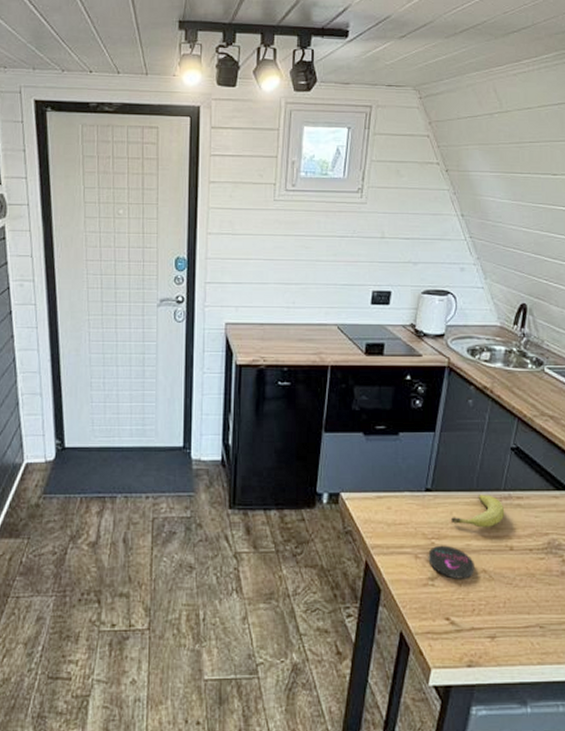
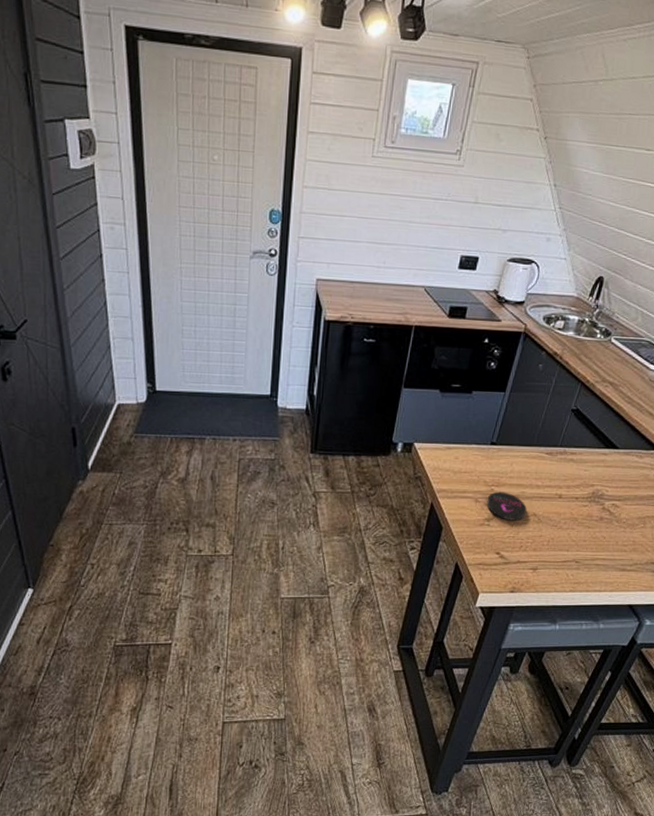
fruit: present [451,495,505,528] -> none [511,449,559,479]

